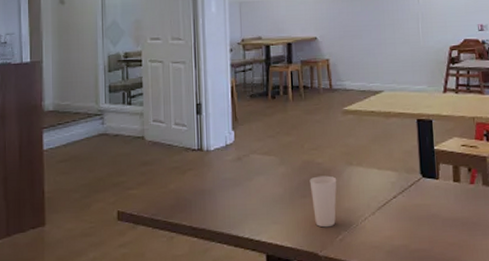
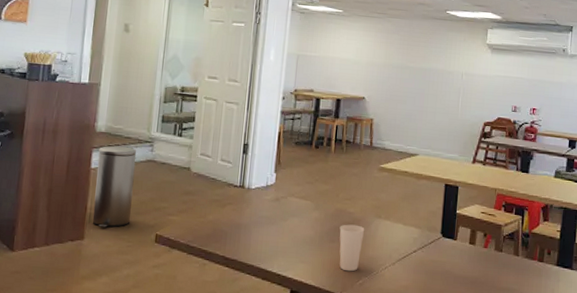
pedal bin: none [49,123,90,210] -> present [92,146,137,228]

